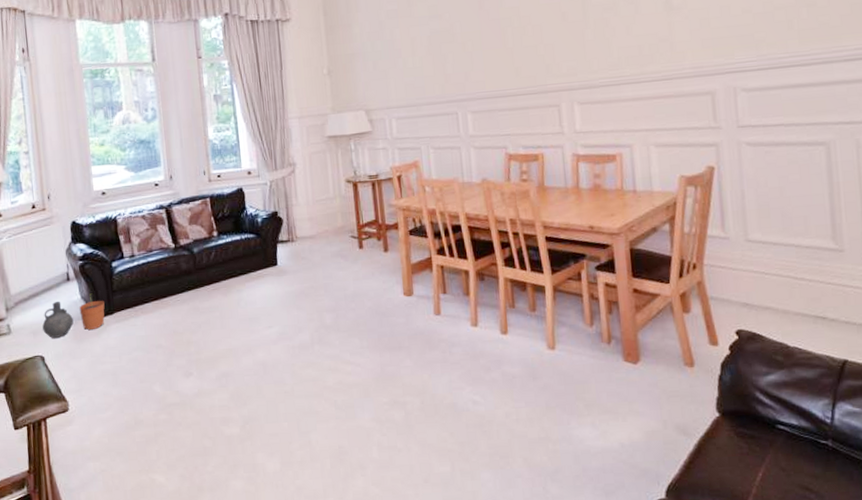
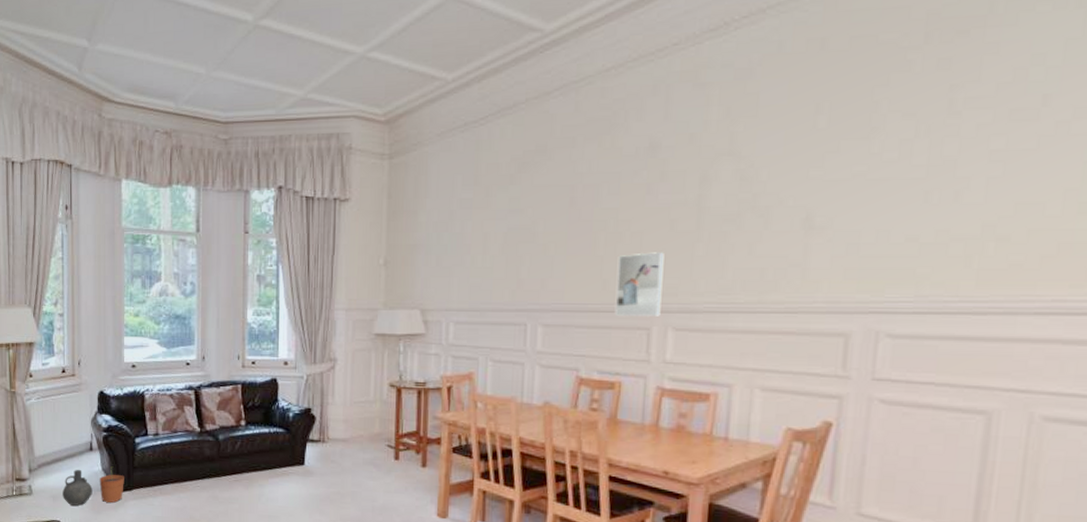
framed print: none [524,40,566,98] -> present [614,252,665,317]

